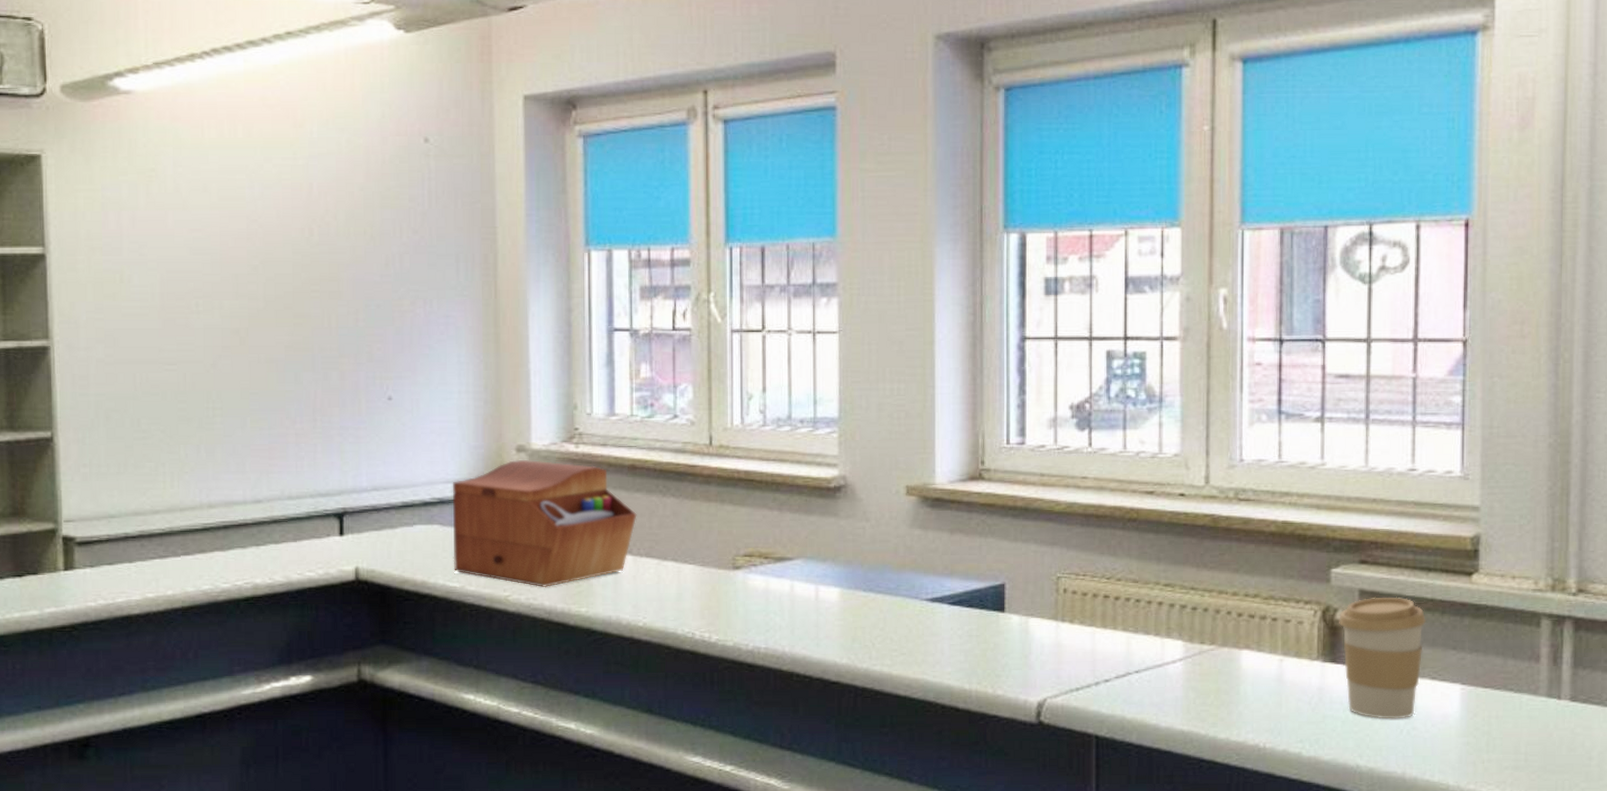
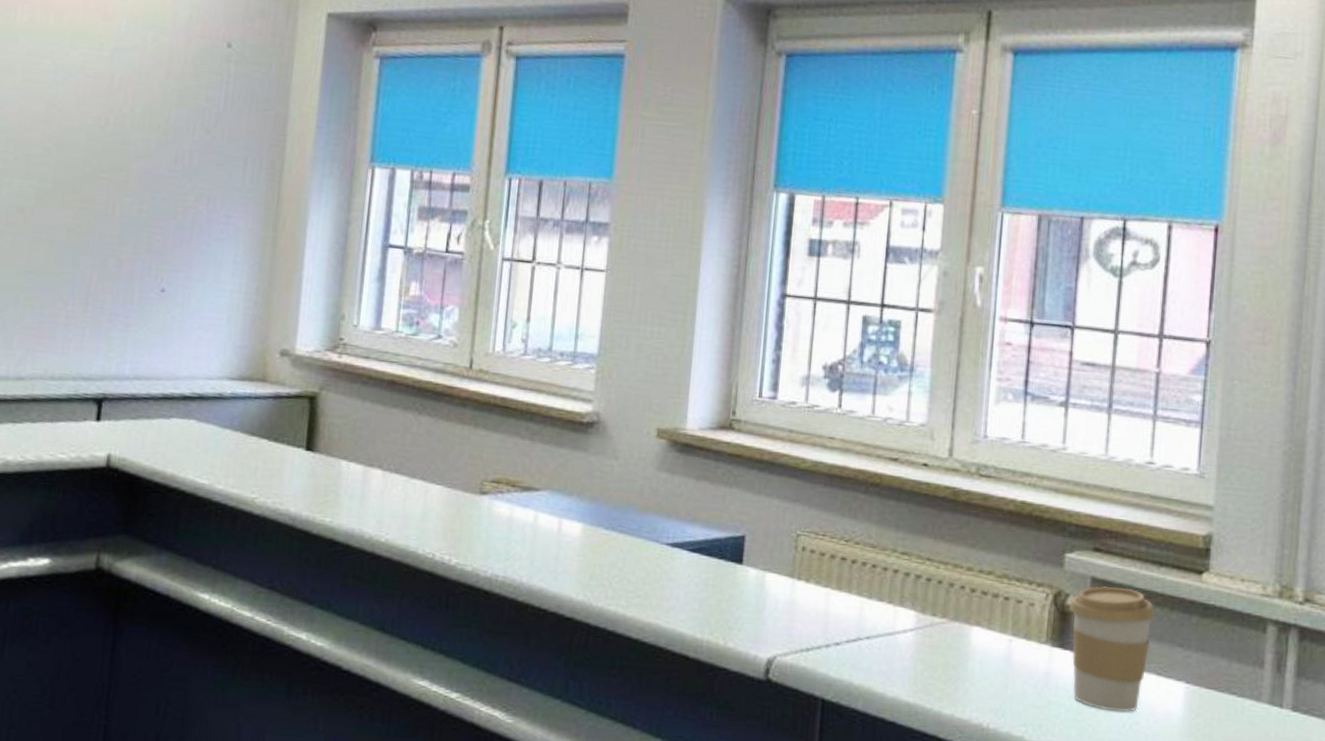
sewing box: present [452,459,637,587] -> none [205,363,391,494]

